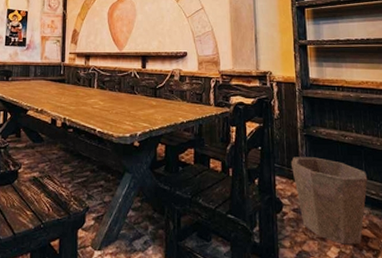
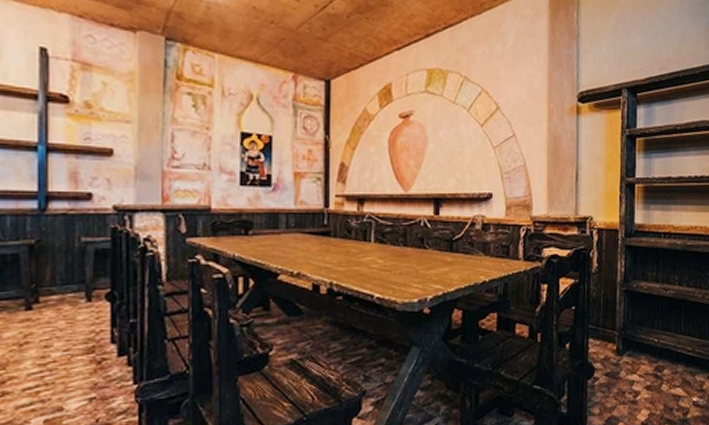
waste bin: present [291,157,368,245] -> none [607,315,686,406]

